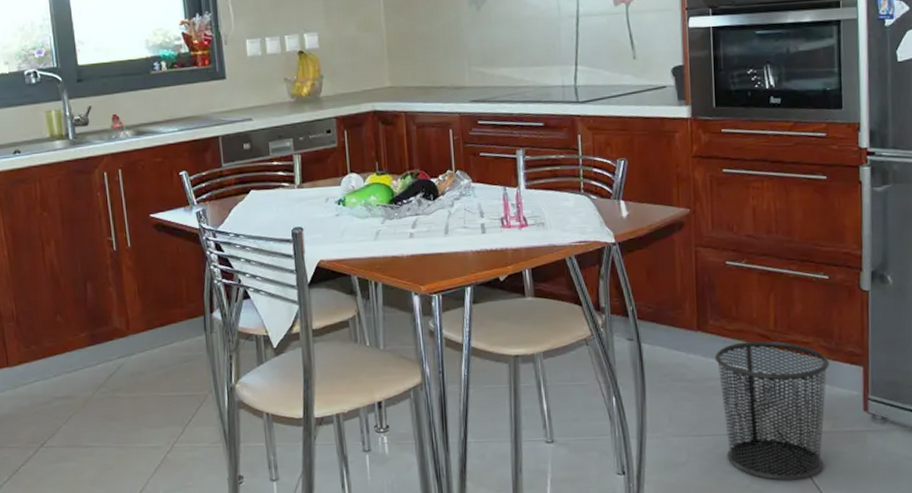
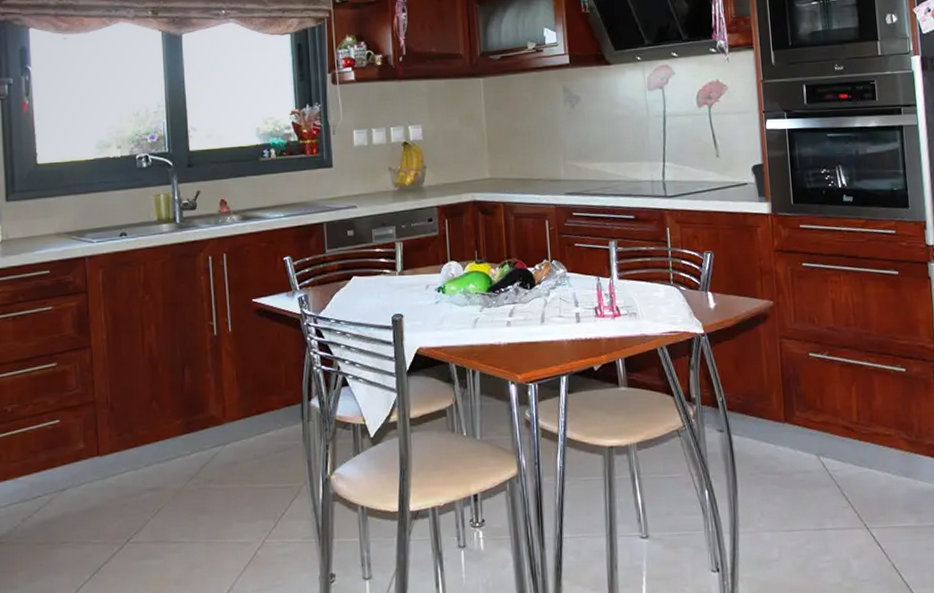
waste bin: present [714,341,829,481] -> none [802,433,912,578]

